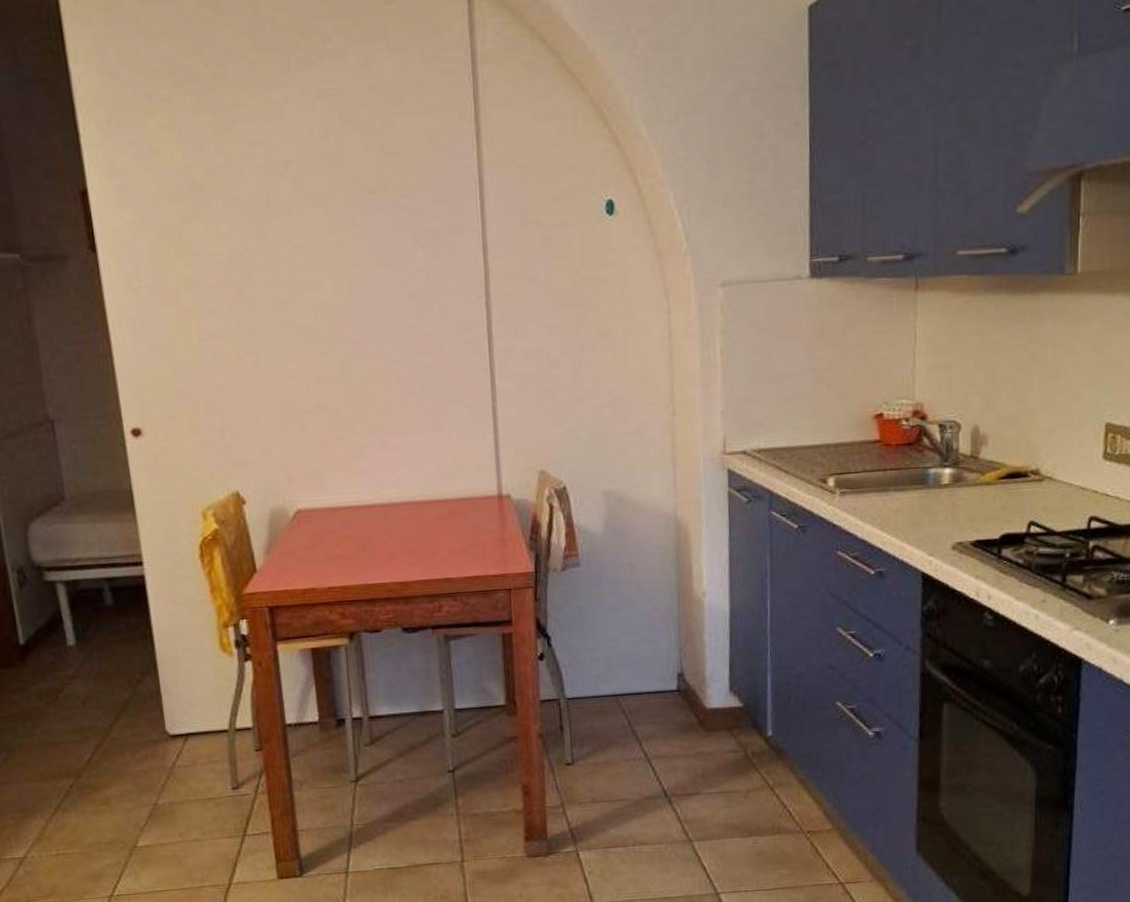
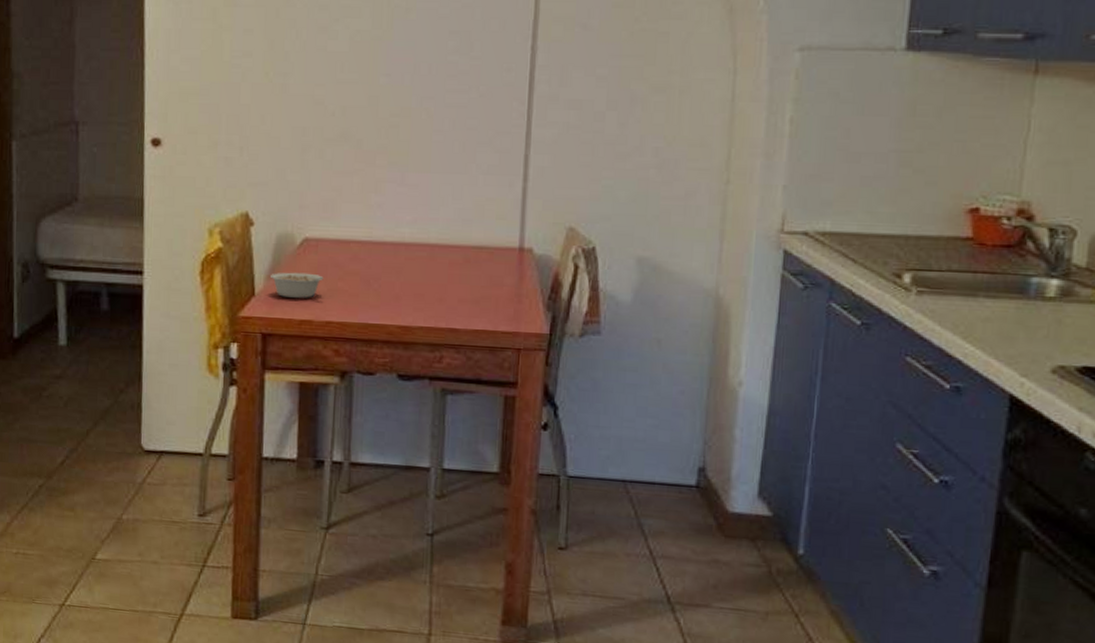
legume: none [268,543,321,569] -> present [269,272,324,298]

